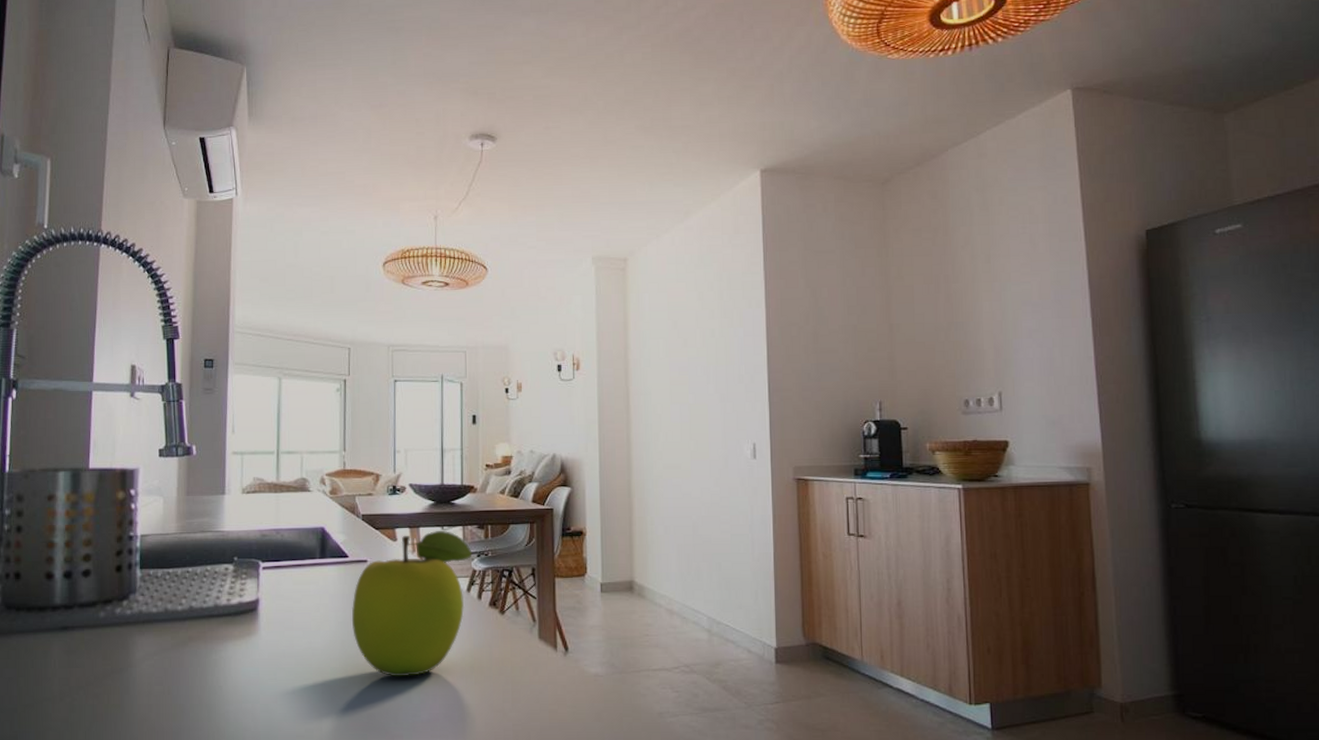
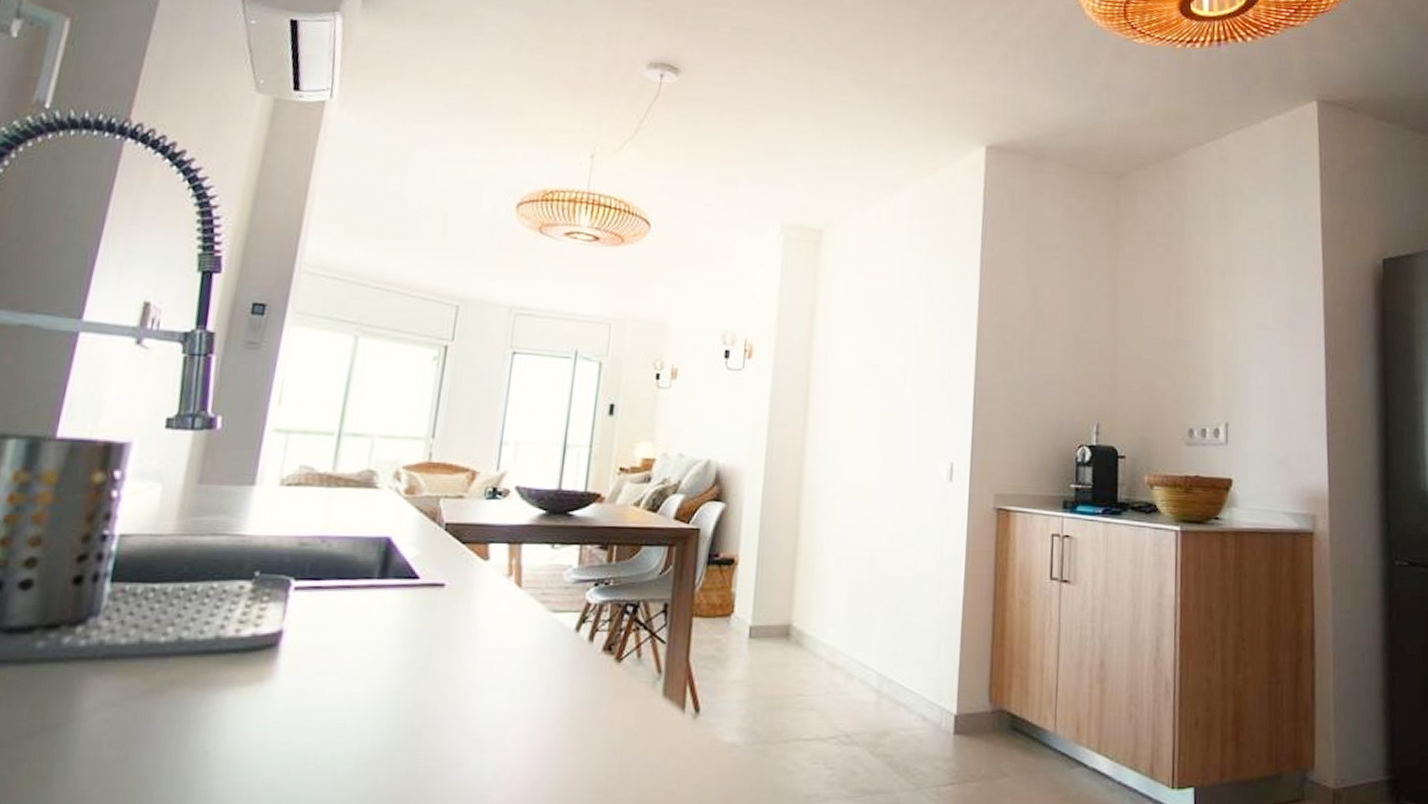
fruit: present [351,530,473,677] -> none [411,548,589,744]

